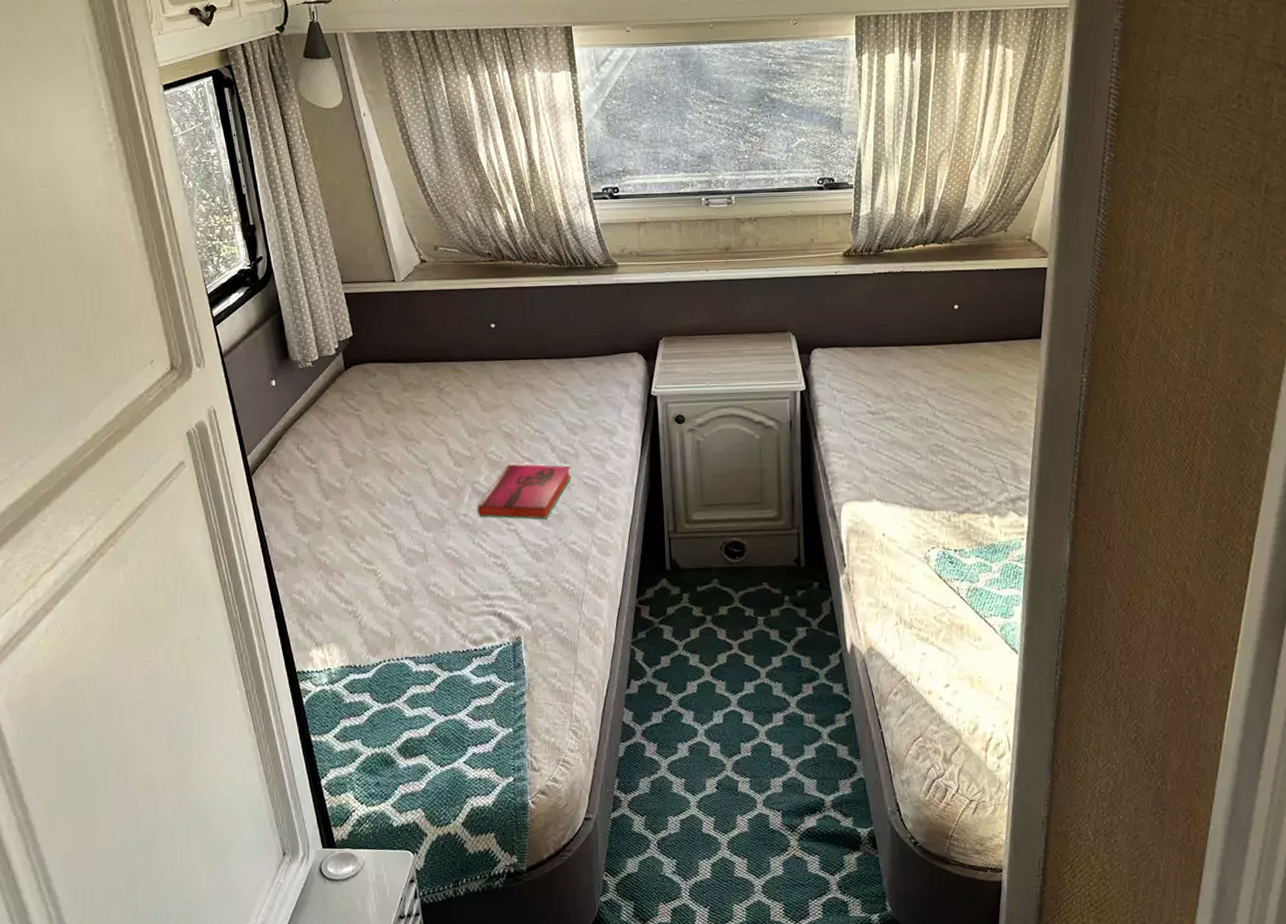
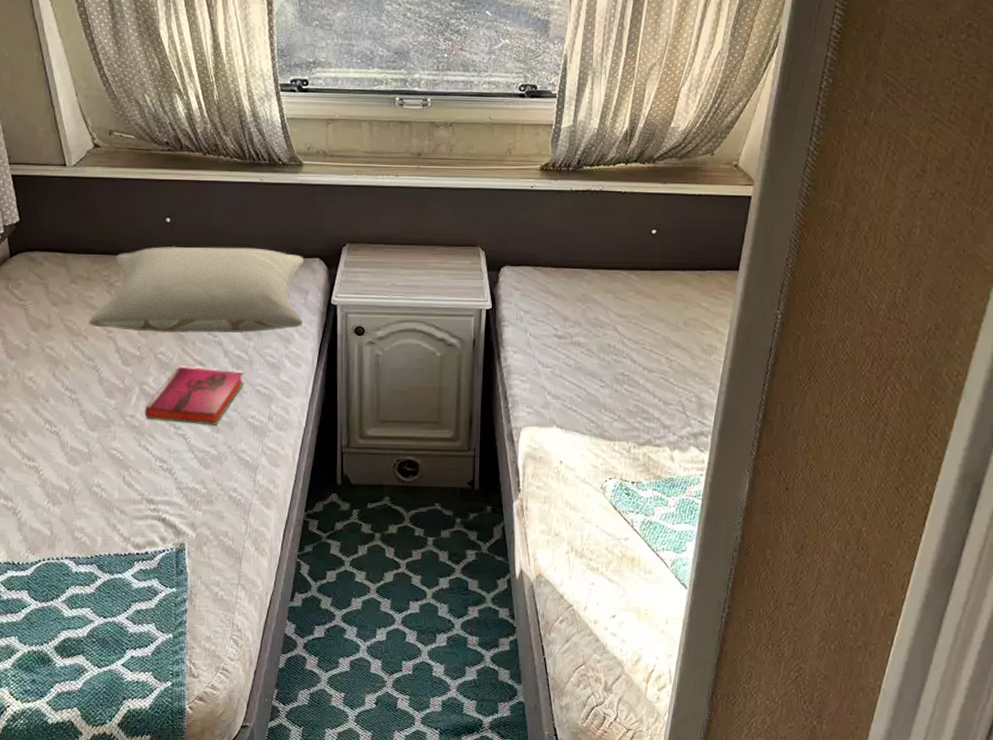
pillow: none [421,346,626,433] -> present [88,246,304,334]

